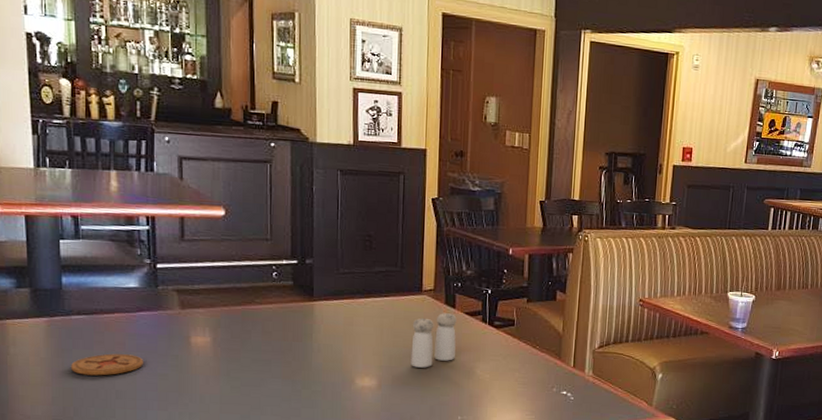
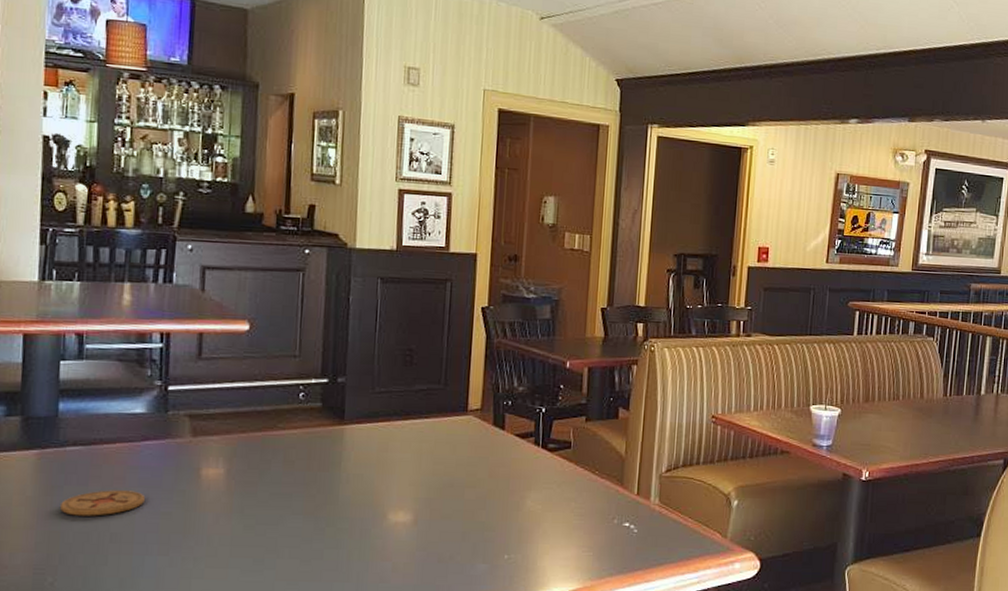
salt and pepper shaker: present [411,313,457,368] -> none [452,435,506,499]

